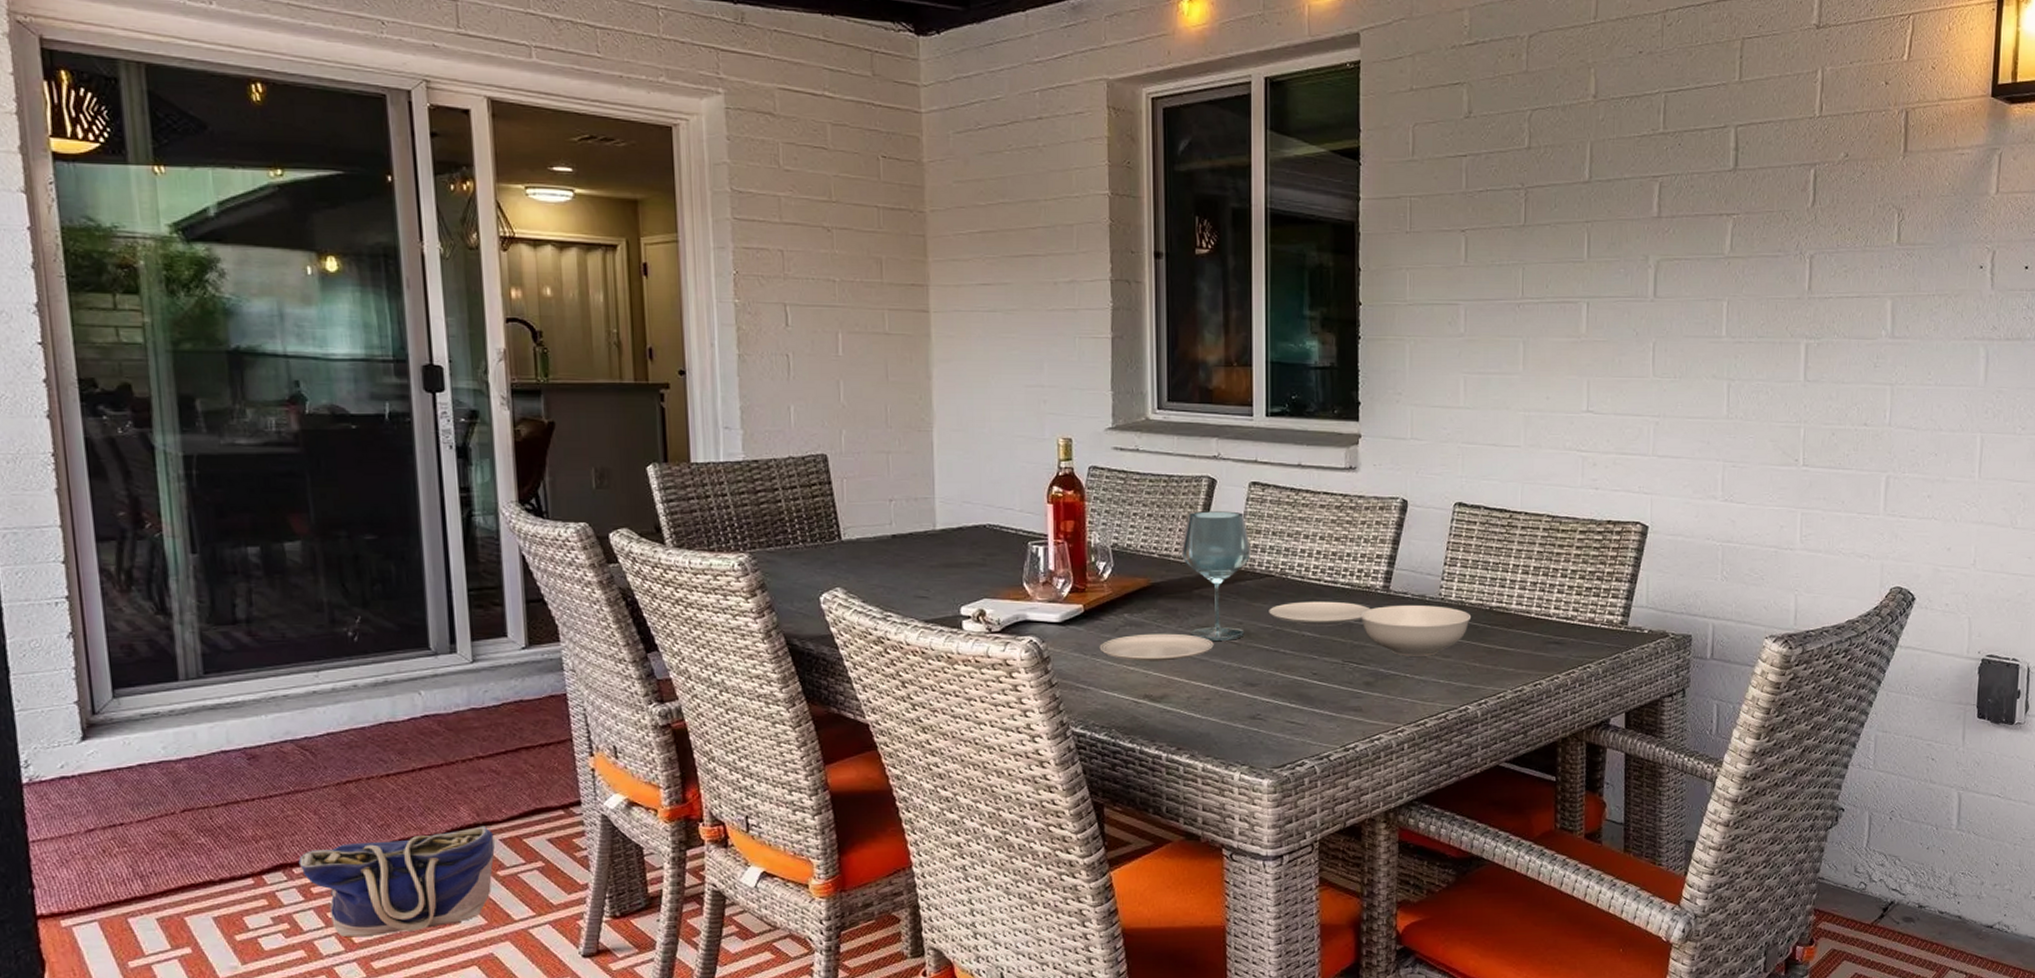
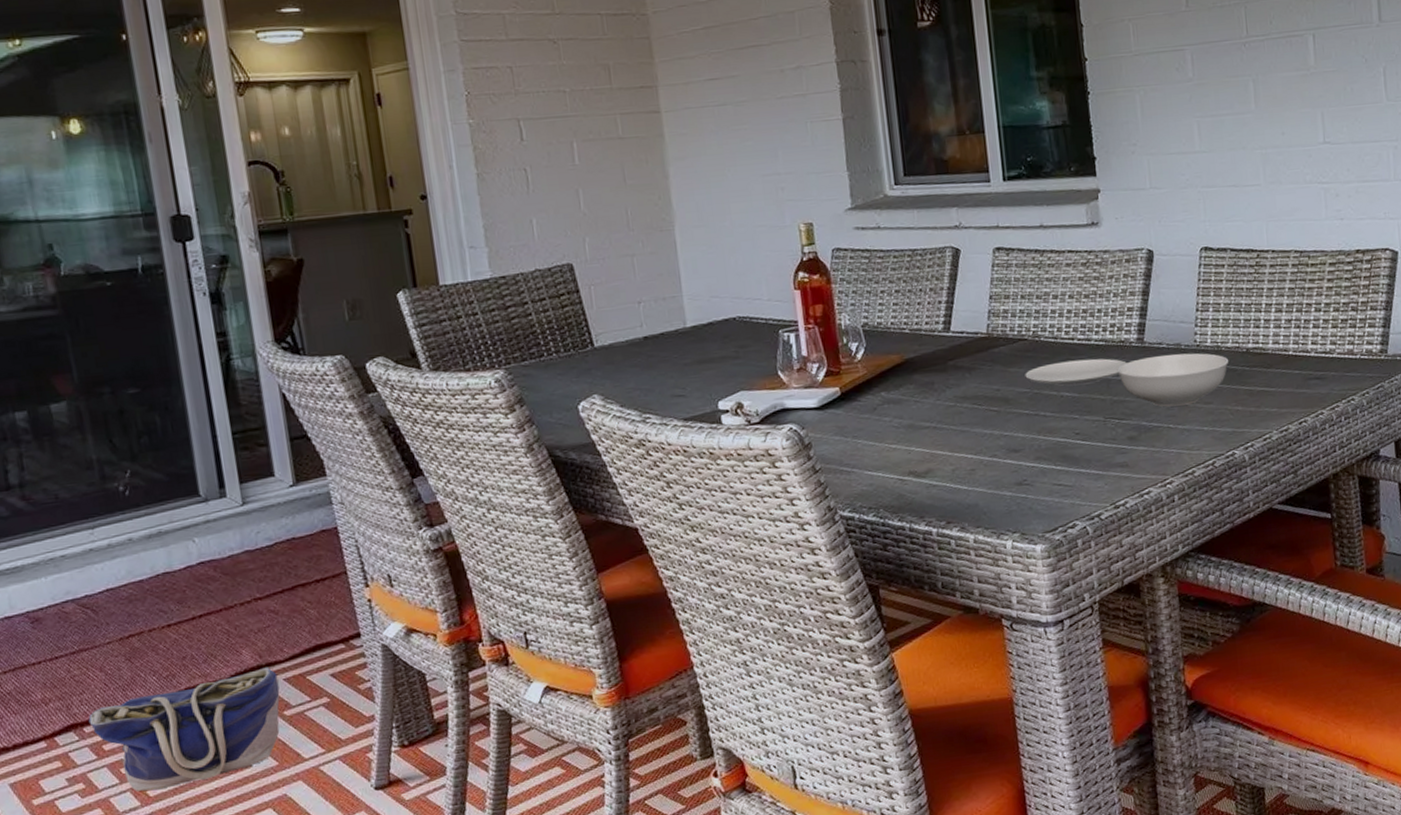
plate: present [1099,633,1214,661] -> none [859,406,974,439]
wine glass: present [1181,511,1251,641] -> none [932,279,1003,411]

